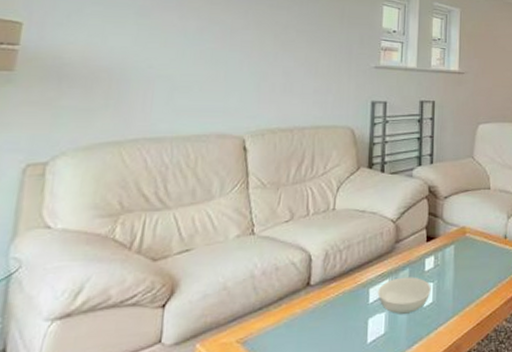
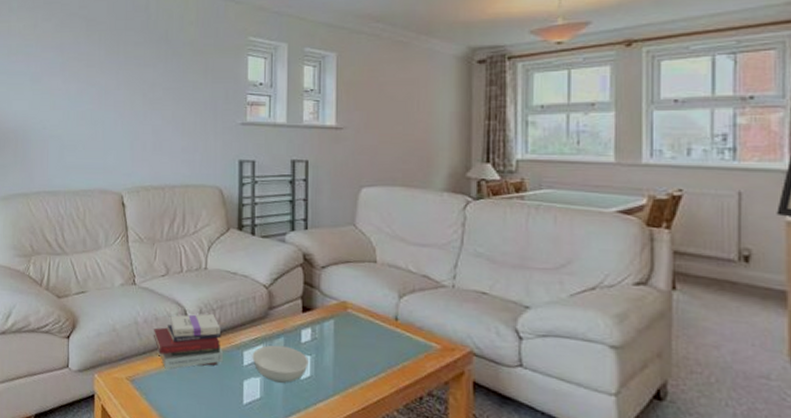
books: none [271,256,349,322] -> present [153,314,224,369]

